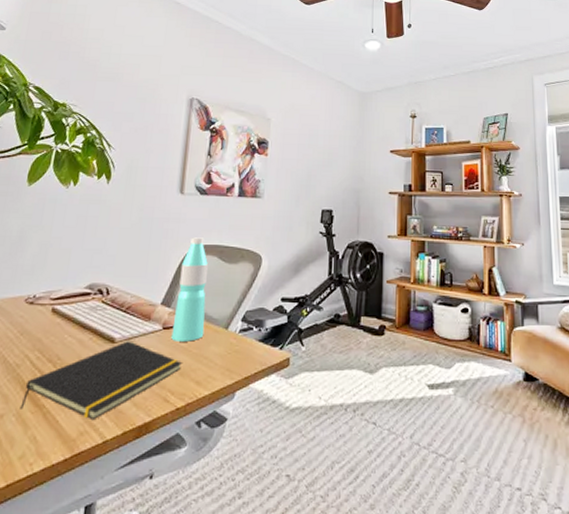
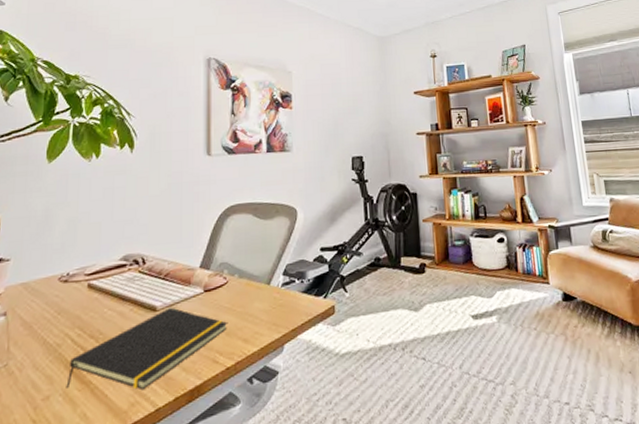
water bottle: present [171,237,208,342] -> none [214,197,247,303]

